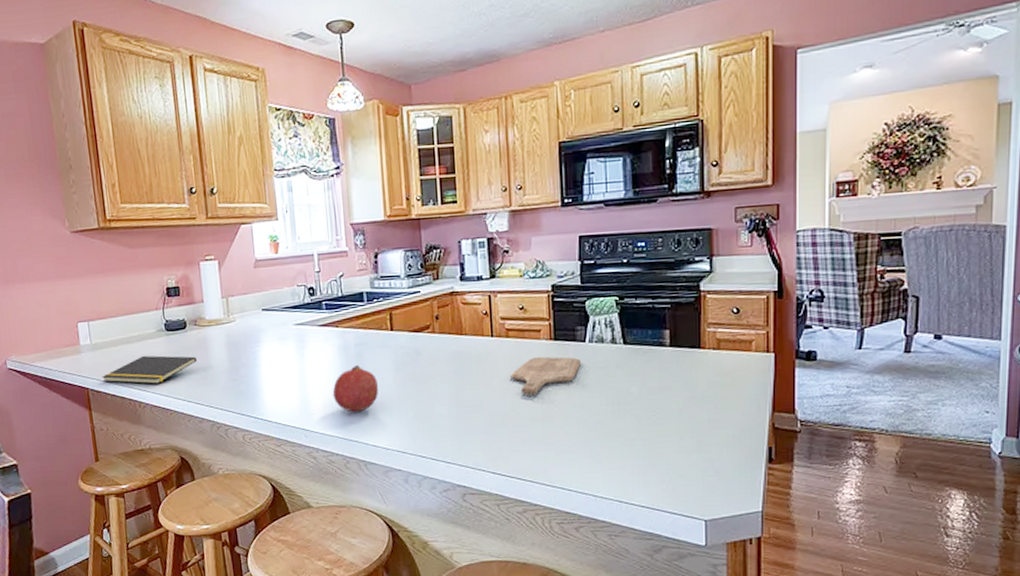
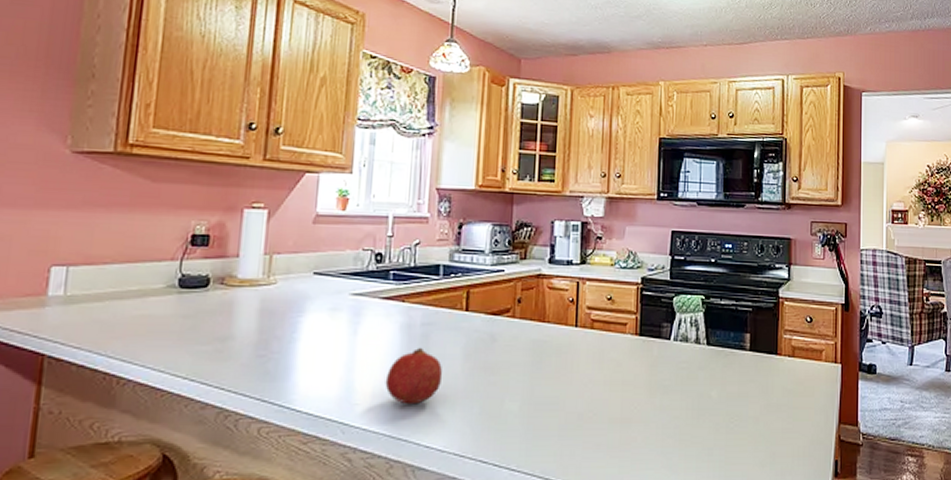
notepad: present [102,355,198,384] -> none [69,316,216,355]
cutting board: present [509,356,582,395] -> none [590,352,665,394]

